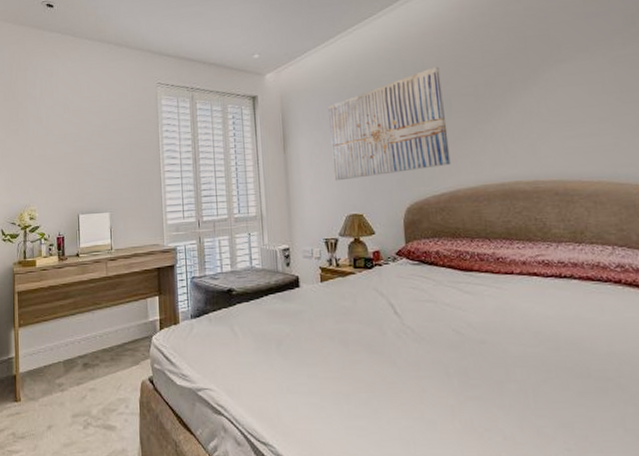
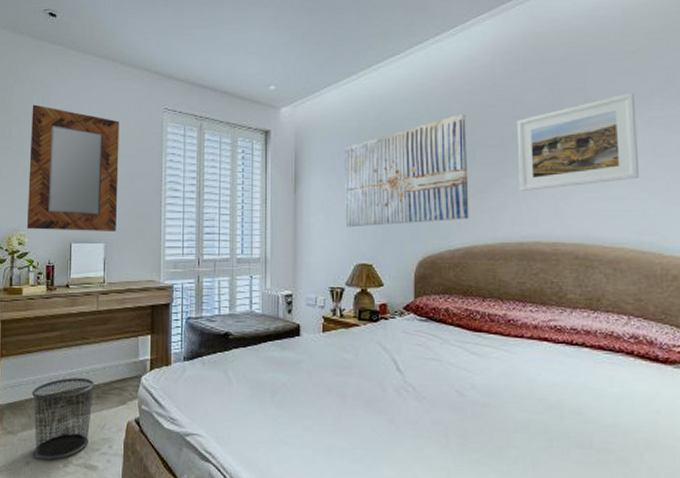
home mirror: none [36,88,120,205] -> present [27,104,120,231]
waste bin: none [49,342,109,424] -> present [31,378,95,460]
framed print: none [487,35,610,135] -> present [516,93,640,191]

